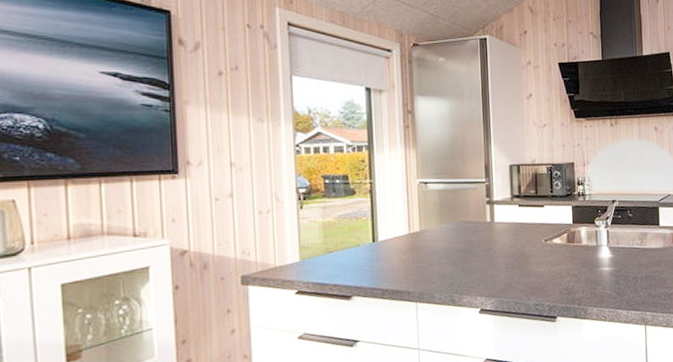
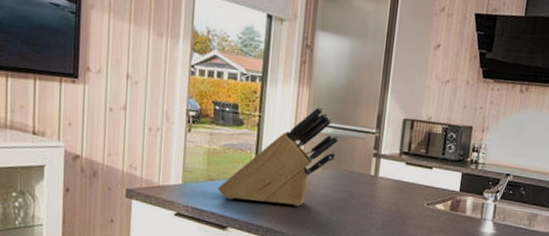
knife block: none [337,165,452,269] -> present [217,106,340,207]

